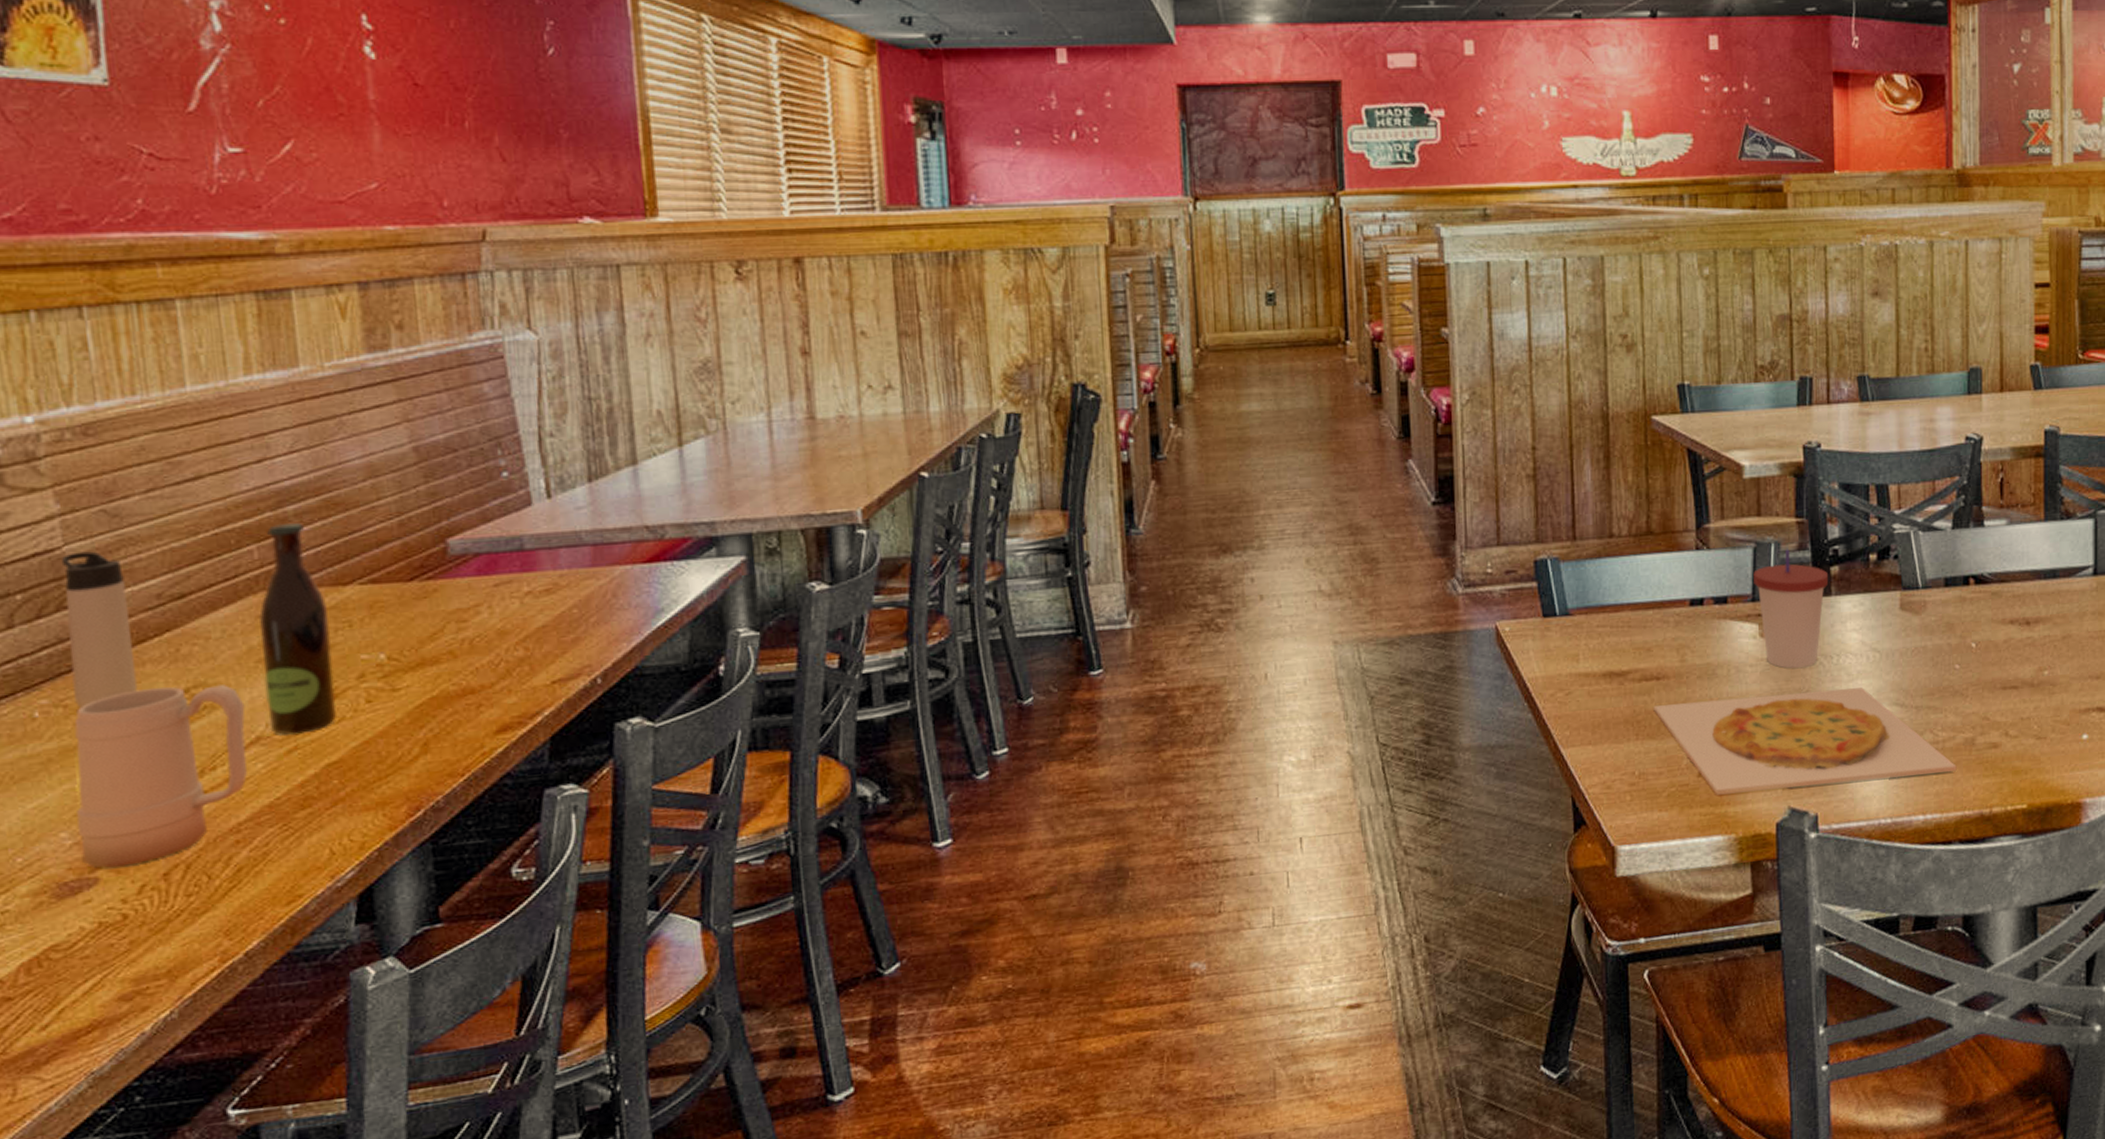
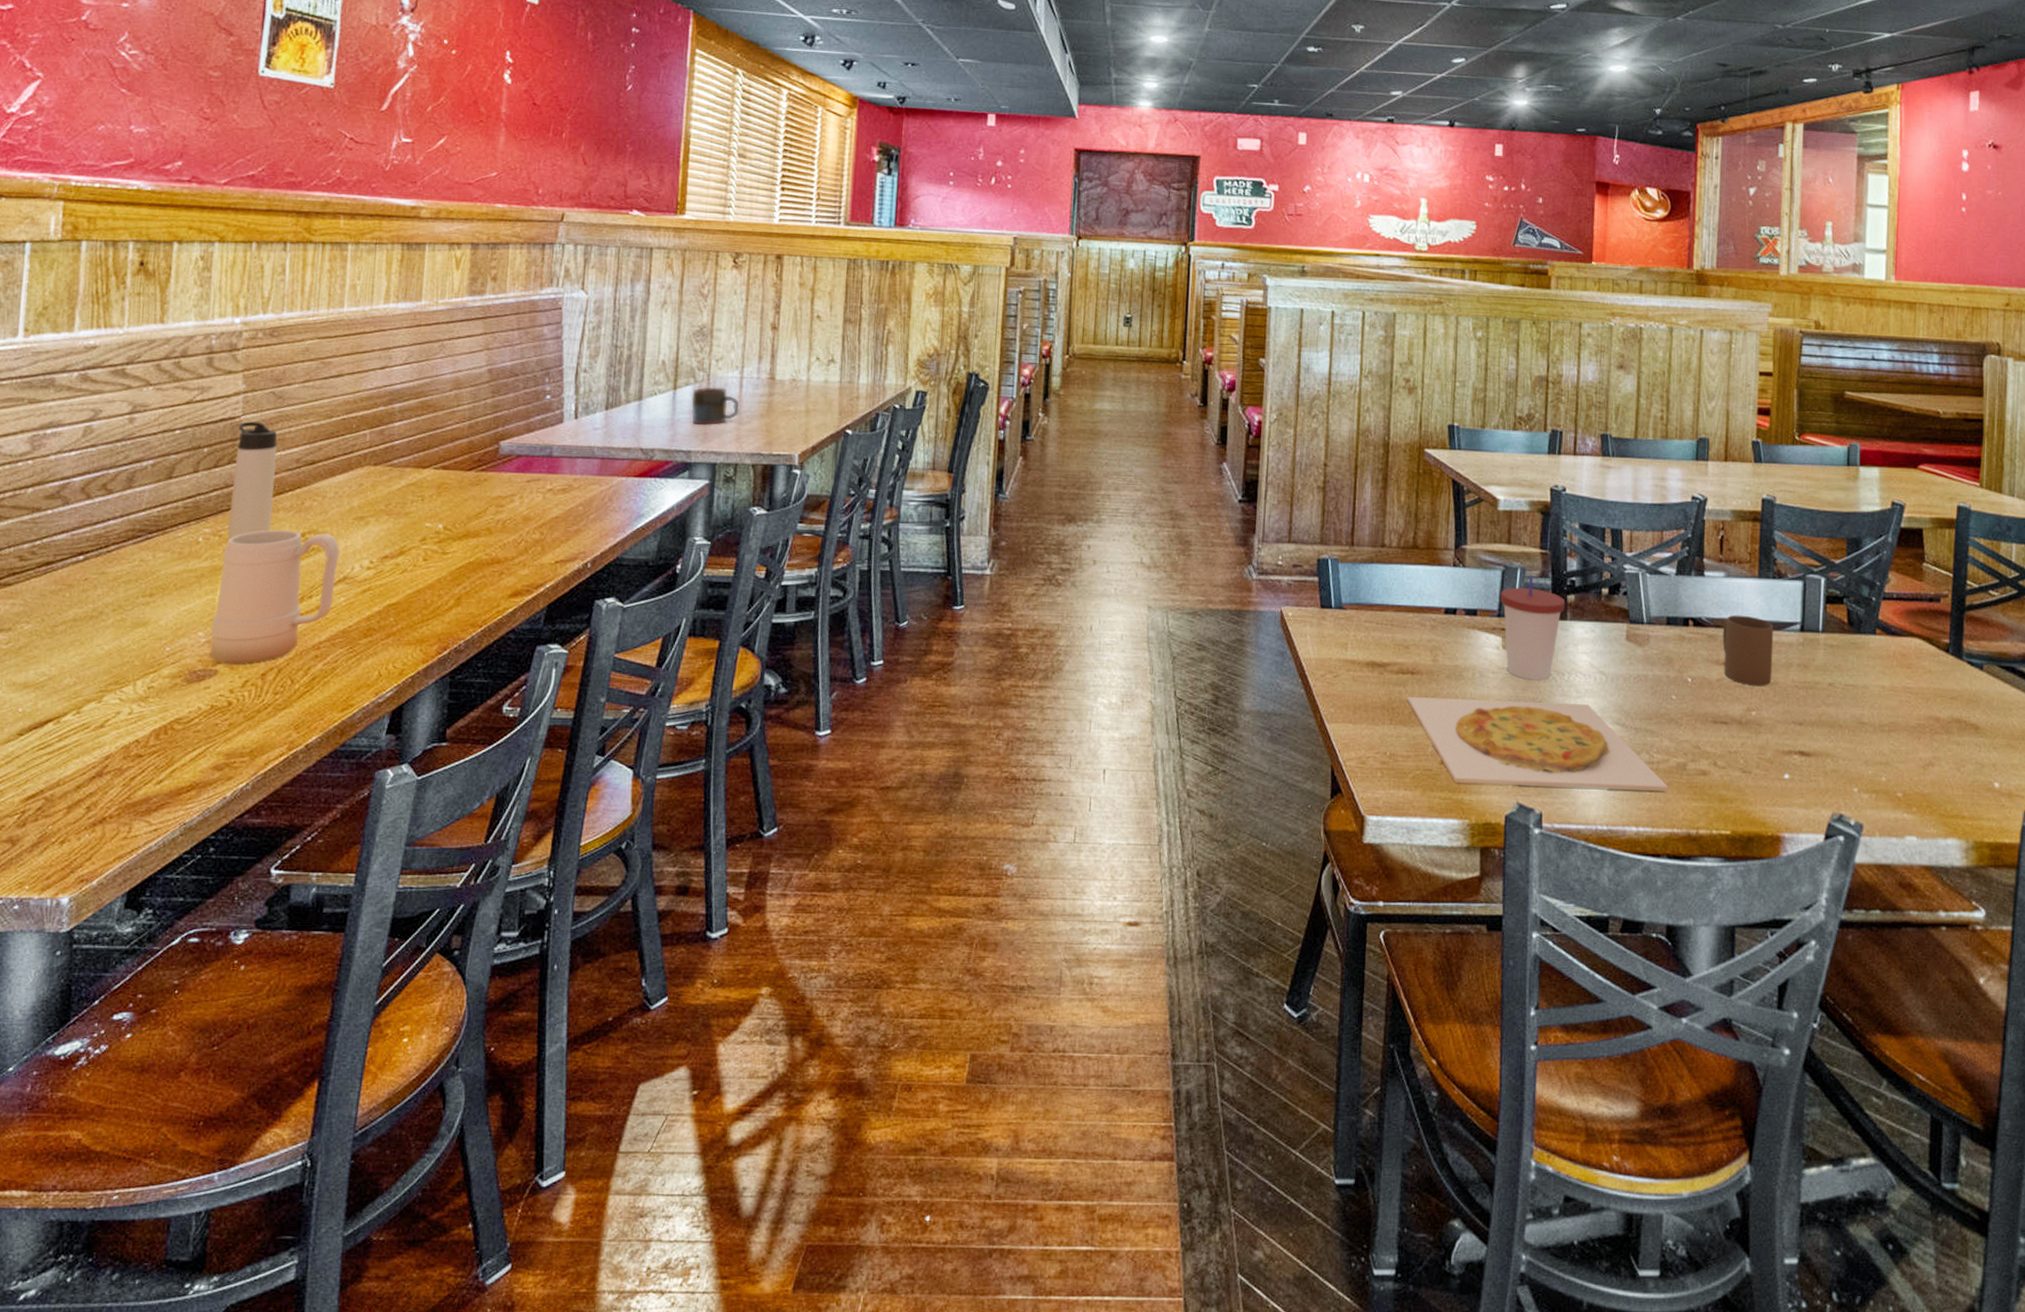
bottle: present [259,522,338,734] -> none [354,416,409,577]
mug: none [705,436,773,489] -> present [690,386,739,426]
mug: none [2007,565,2064,642] -> present [1722,615,1774,686]

